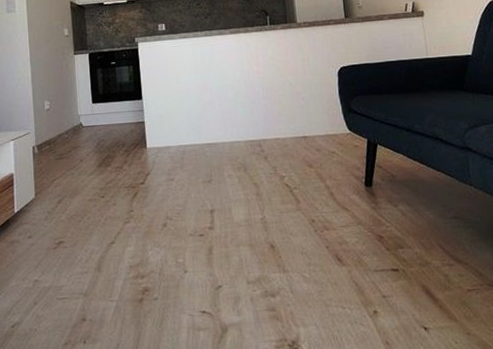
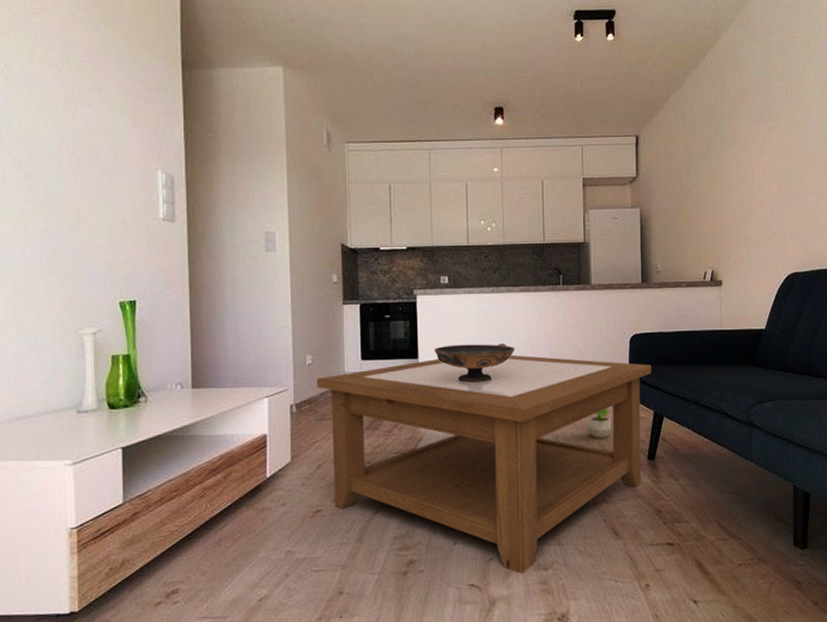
coffee table: none [54,92,362,301] -> present [316,354,652,574]
decorative bowl: none [156,82,230,120] -> present [434,343,516,383]
potted plant: none [304,138,327,167] -> present [589,408,612,438]

